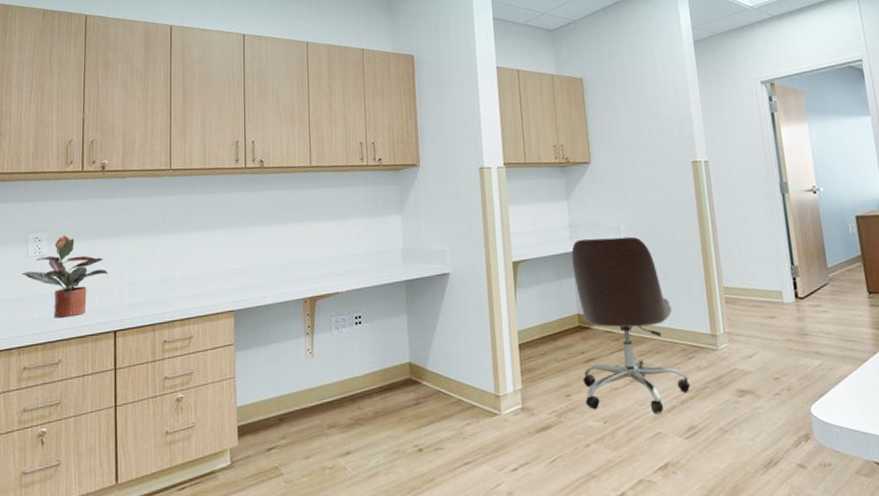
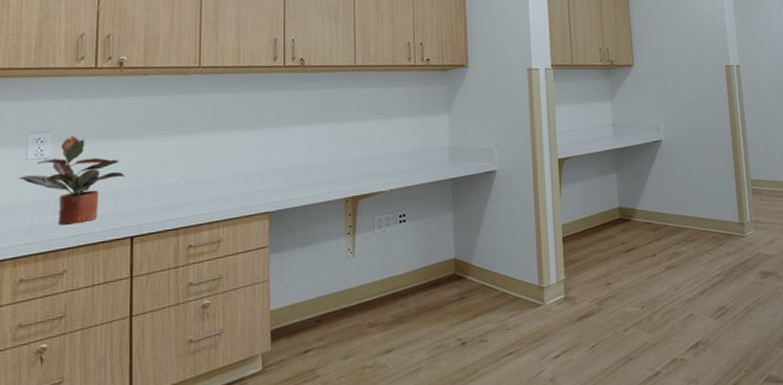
office chair: present [571,236,691,413] -> none [614,134,721,297]

